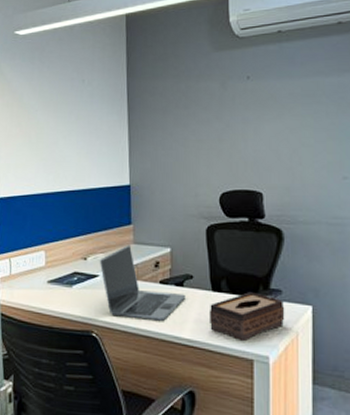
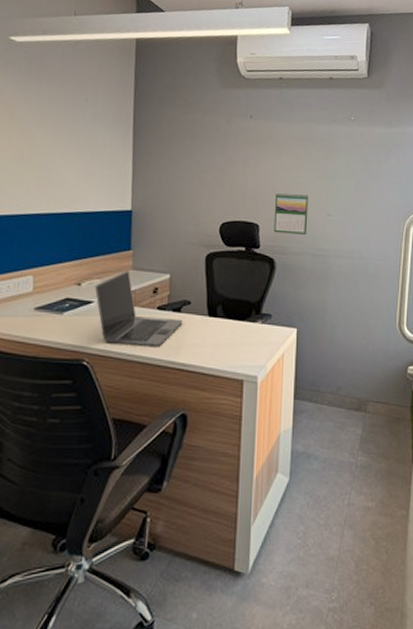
tissue box: present [208,292,285,342] -> none [204,317,274,364]
calendar: none [279,156,320,201] -> present [273,192,309,235]

